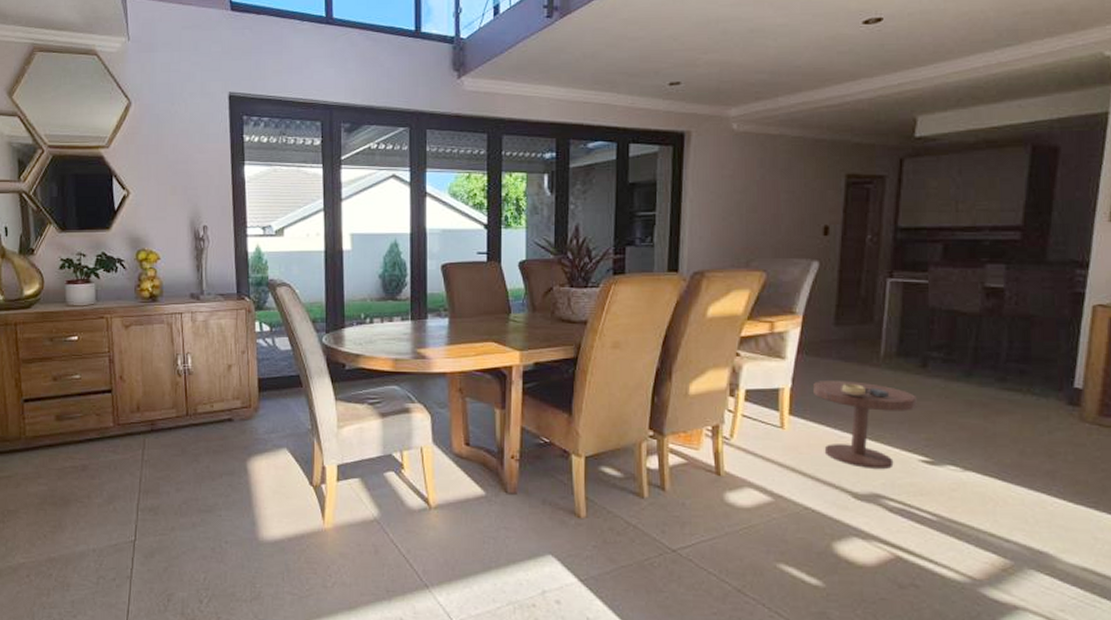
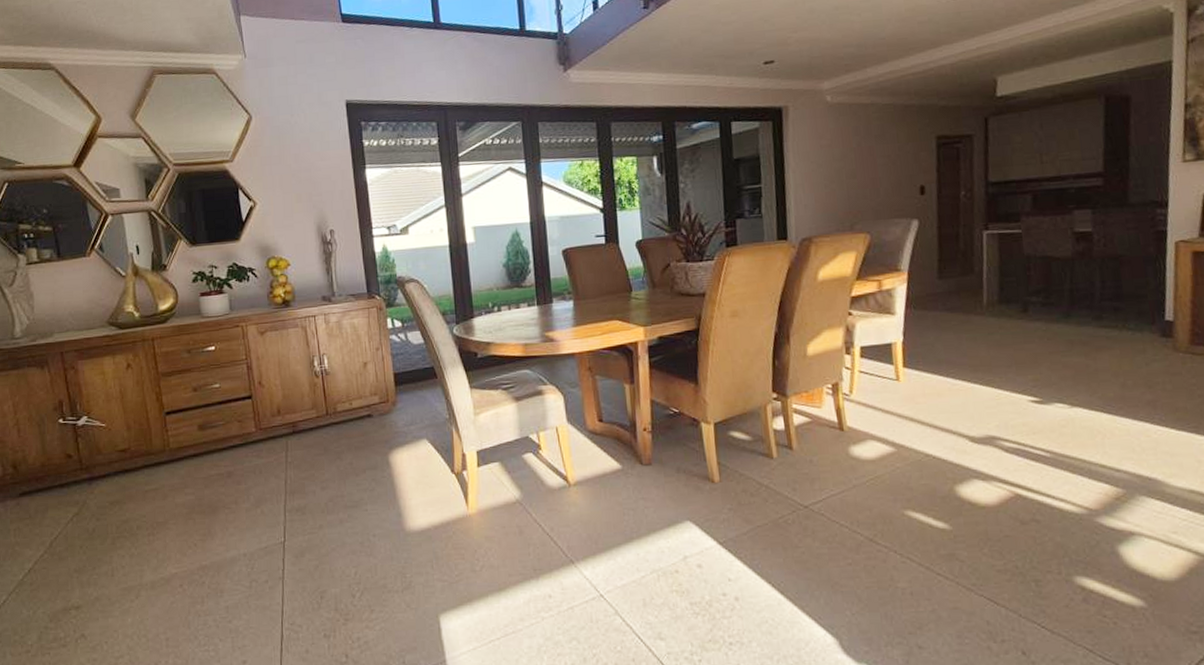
side table: present [813,381,918,470] -> none [923,330,1022,414]

